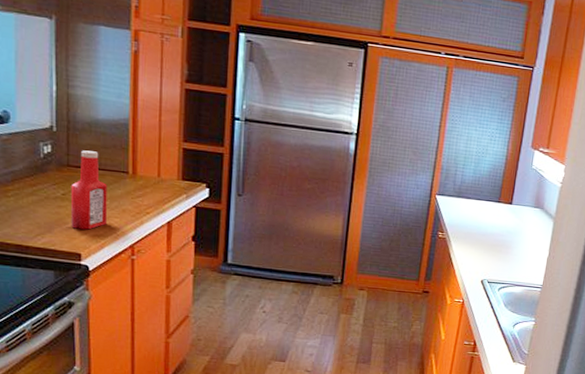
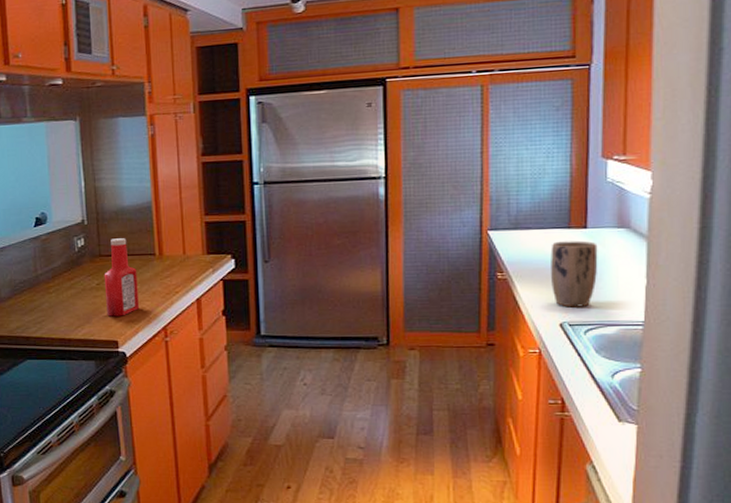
plant pot: none [479,212,518,269] -> present [551,240,598,308]

